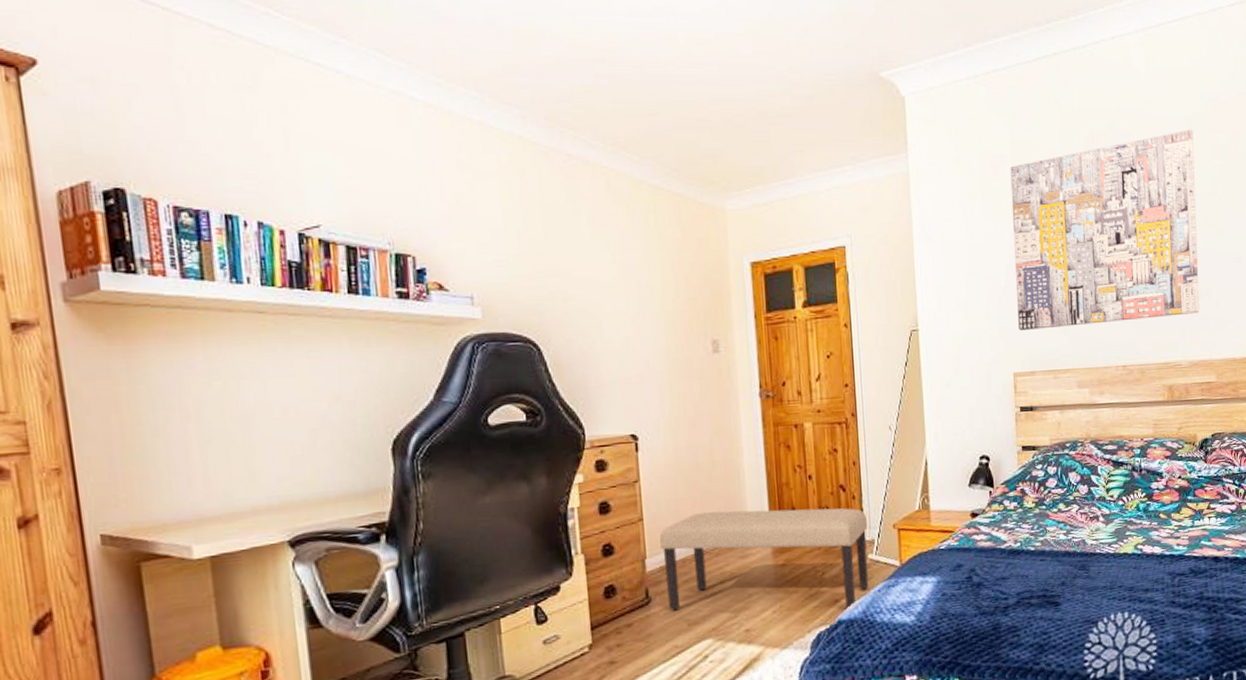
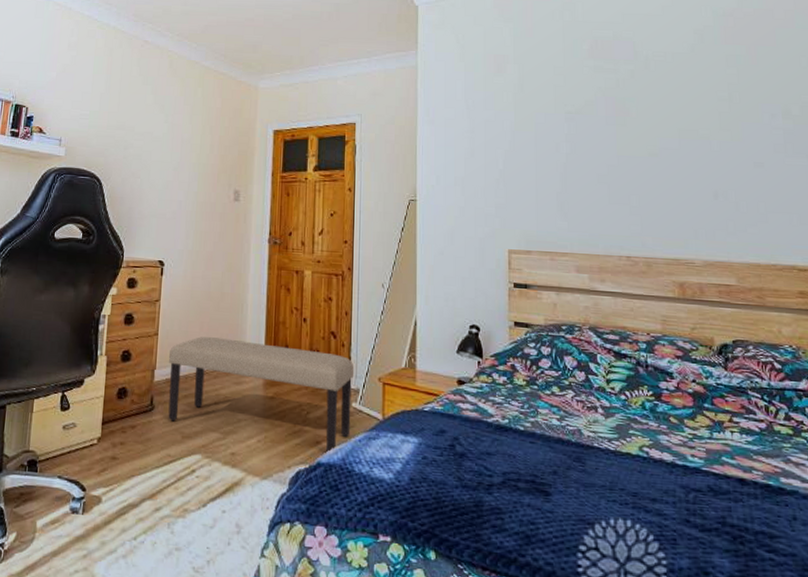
wall art: present [1010,129,1200,331] -> none [512,40,715,214]

